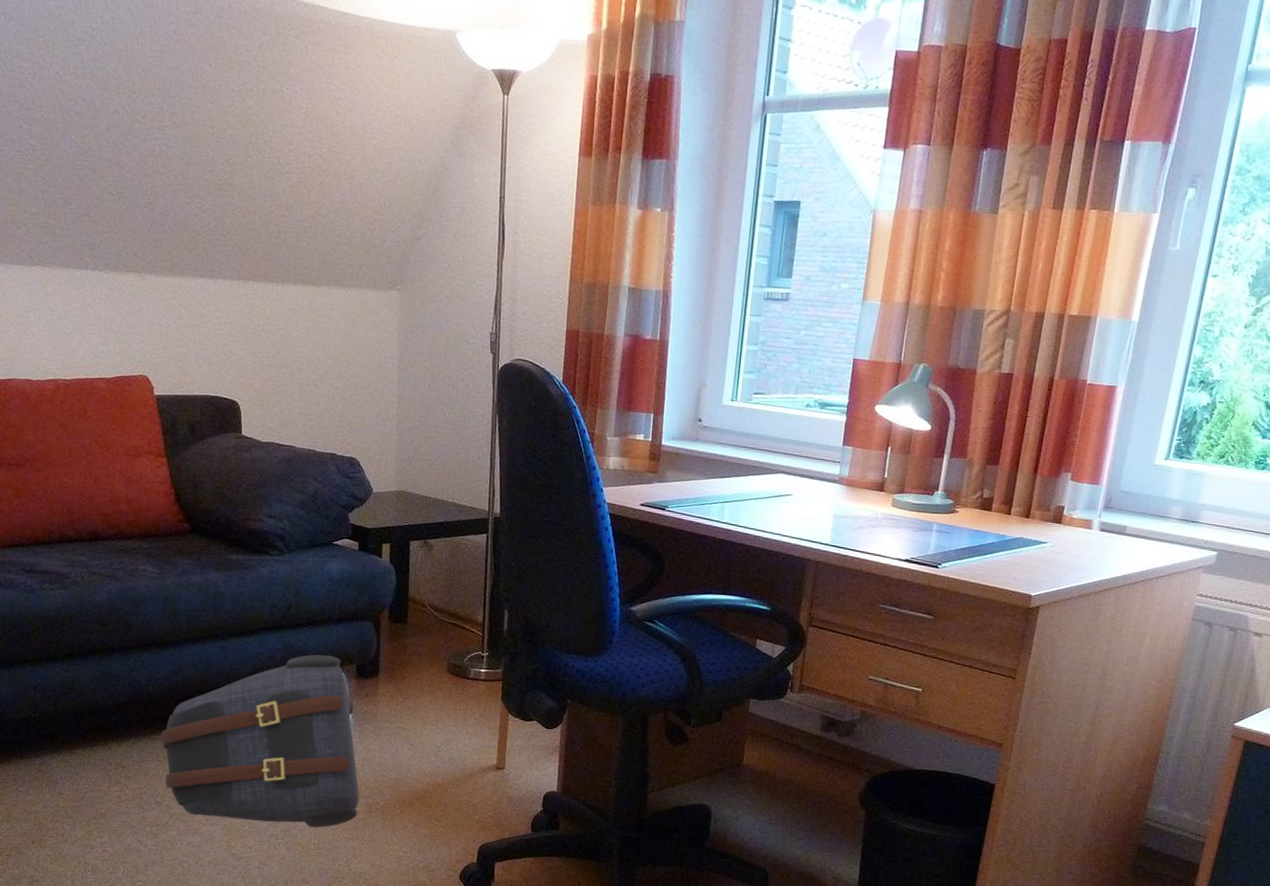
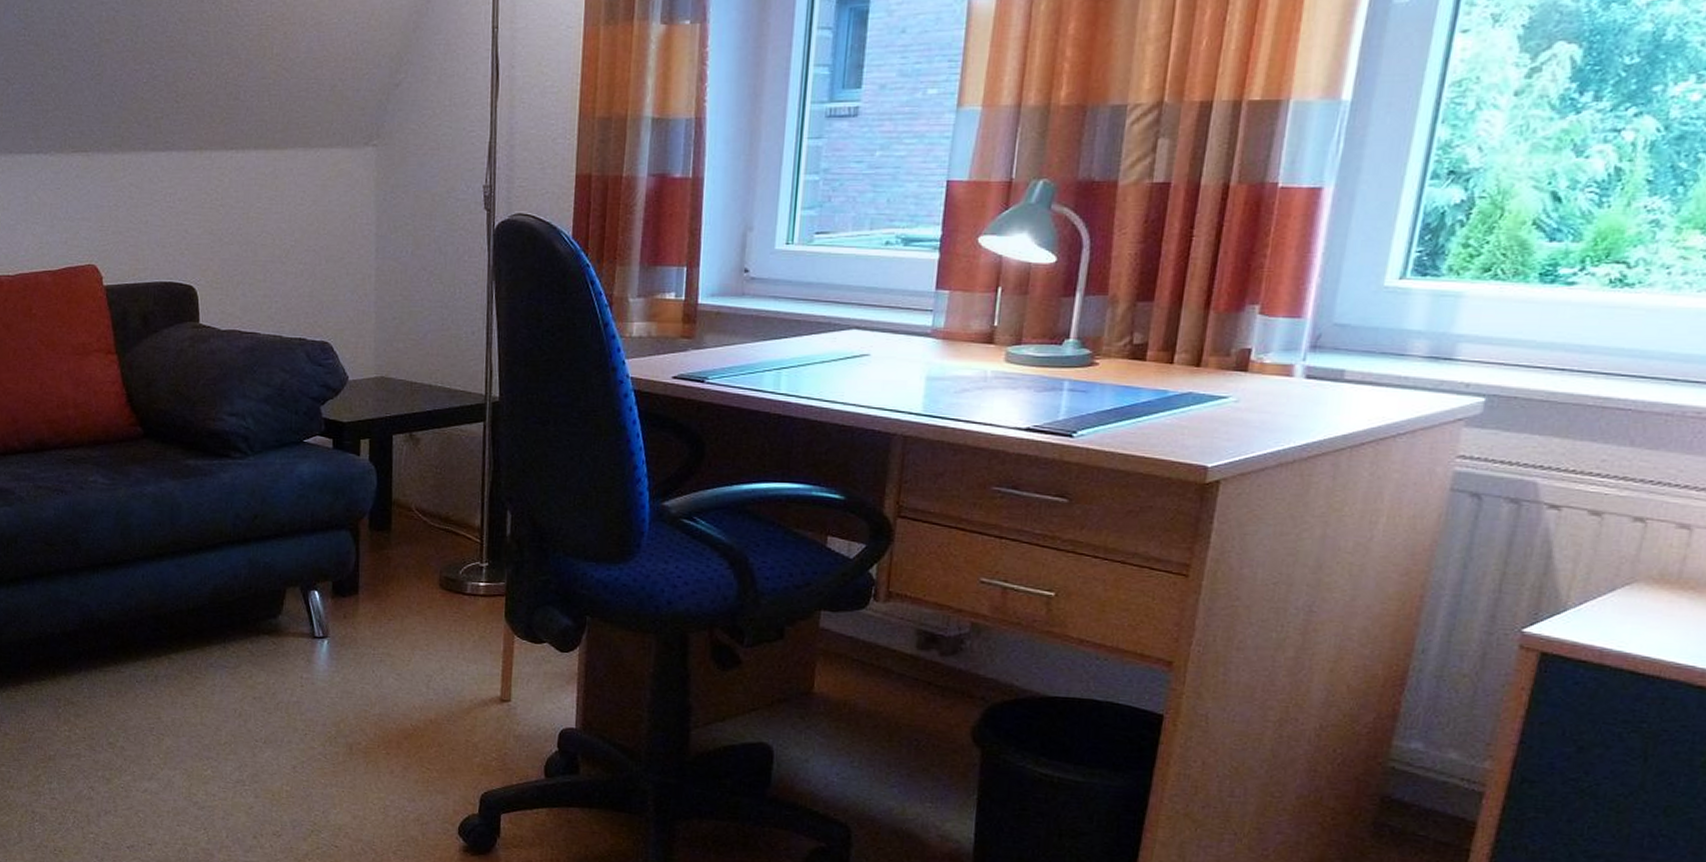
backpack: present [161,654,359,828] -> none [113,571,338,772]

